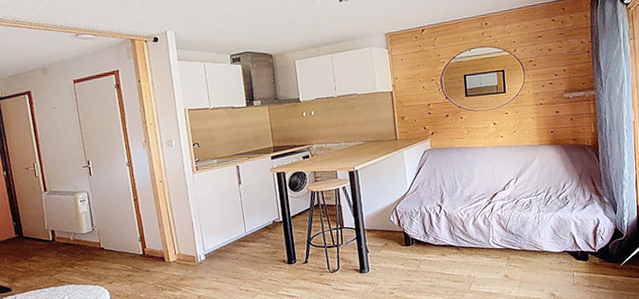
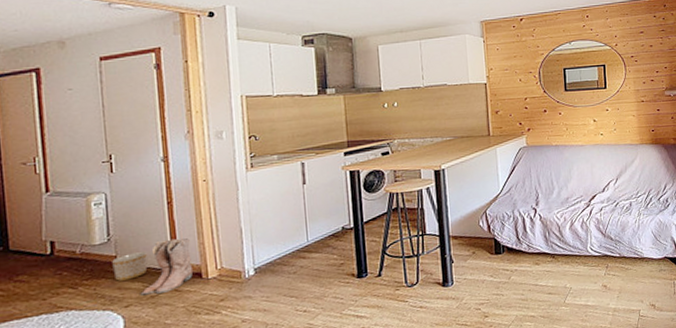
planter: none [97,239,124,262] -> present [112,252,148,281]
boots: none [119,229,158,274] -> present [140,238,194,296]

